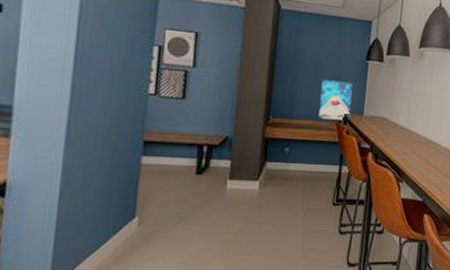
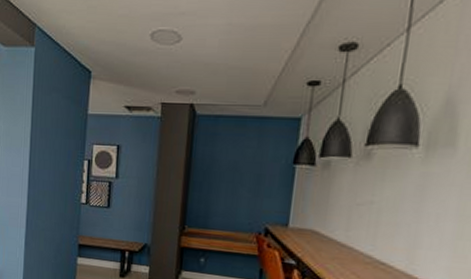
wall art: present [318,79,354,120] -> none [235,187,277,232]

